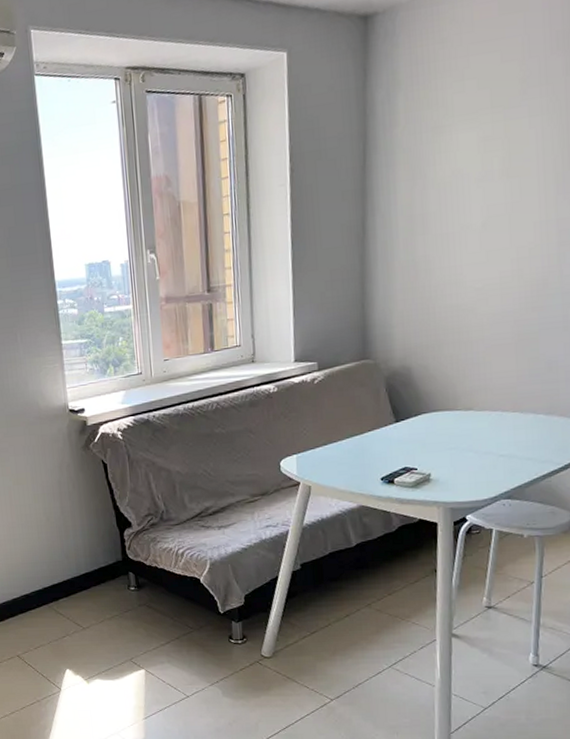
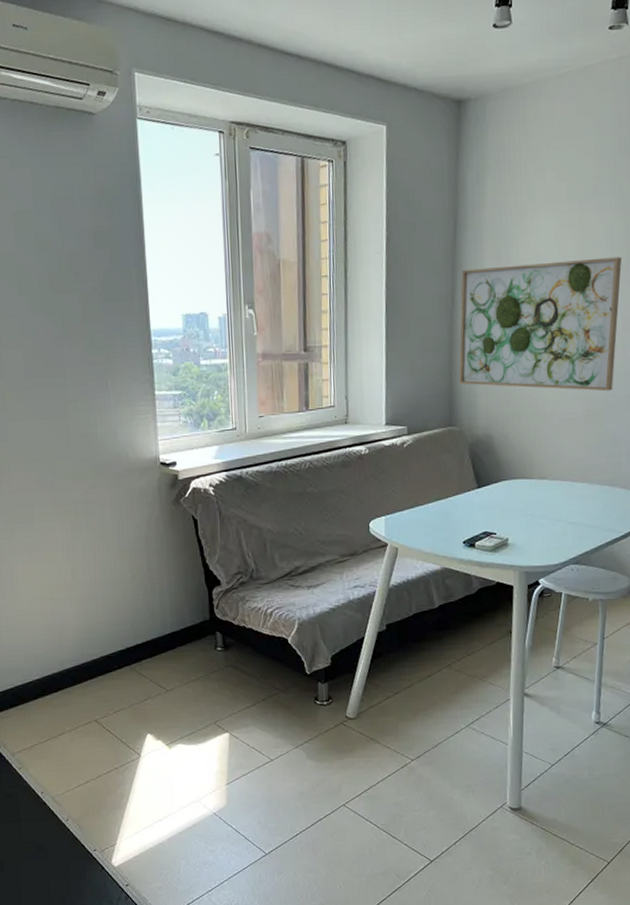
wall art: none [372,165,556,316] -> present [458,257,622,392]

